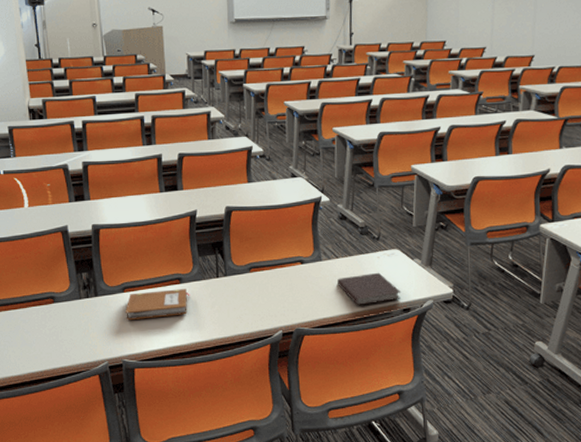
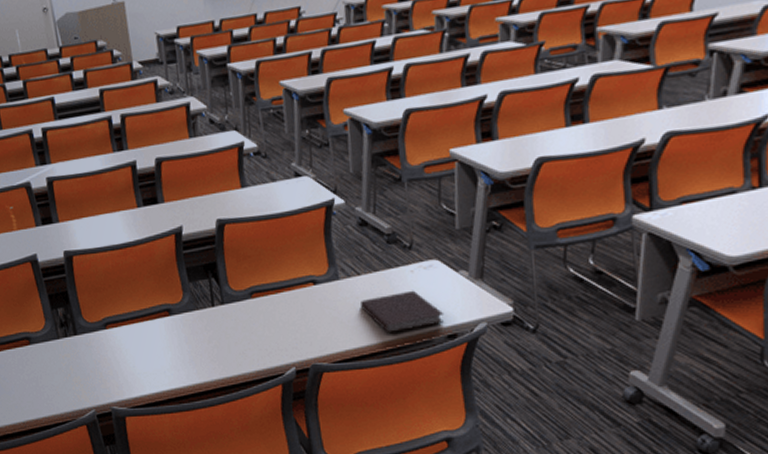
notebook: present [126,289,190,321] -> none [110,322,183,362]

